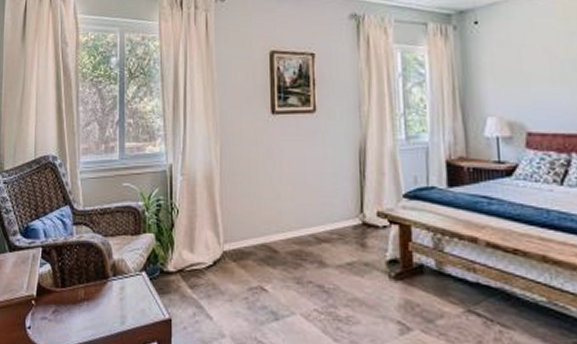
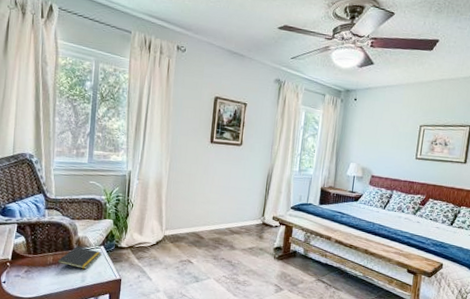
notepad: none [90,273,144,307] -> present [57,246,102,270]

